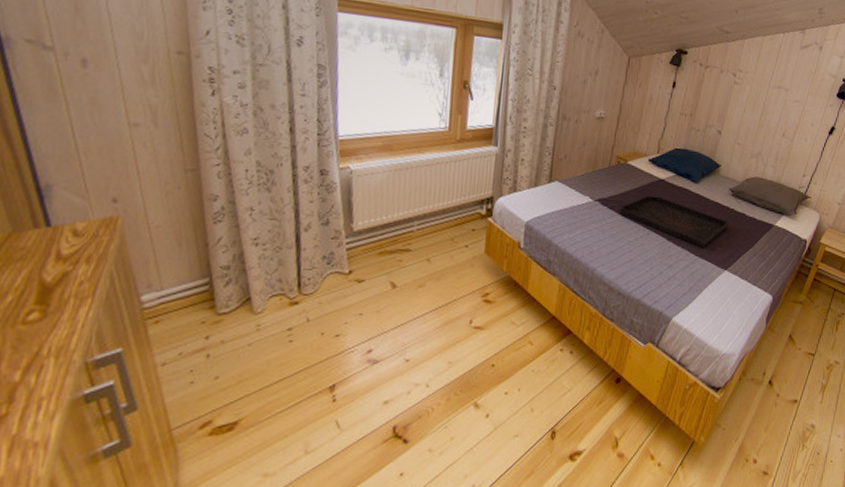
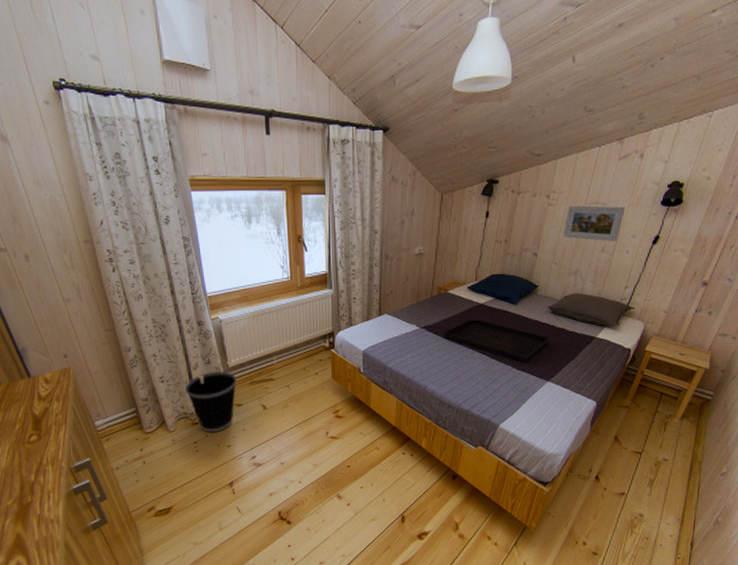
wastebasket: none [286,235,362,317] -> present [184,371,237,433]
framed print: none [746,86,805,128] -> present [562,205,625,241]

